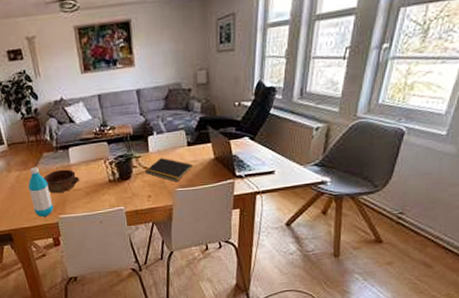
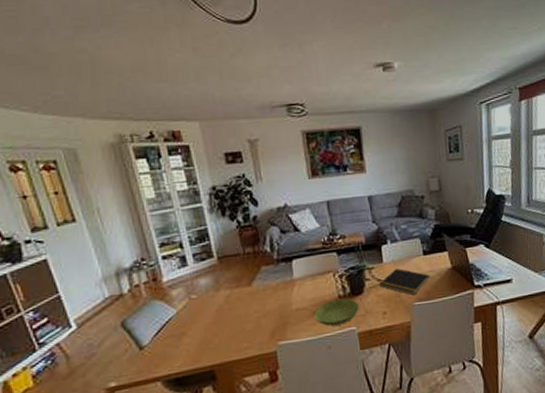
water bottle: present [28,167,54,217] -> none [240,283,272,346]
bowl: present [43,169,80,194] -> none [260,285,305,315]
saucer: none [88,182,128,205] -> present [314,298,360,326]

